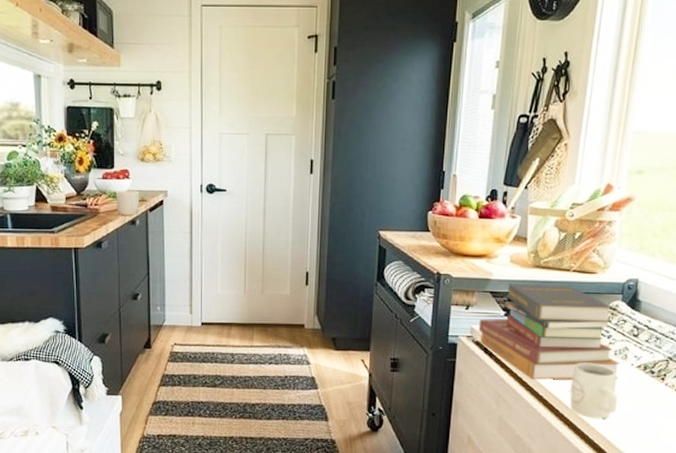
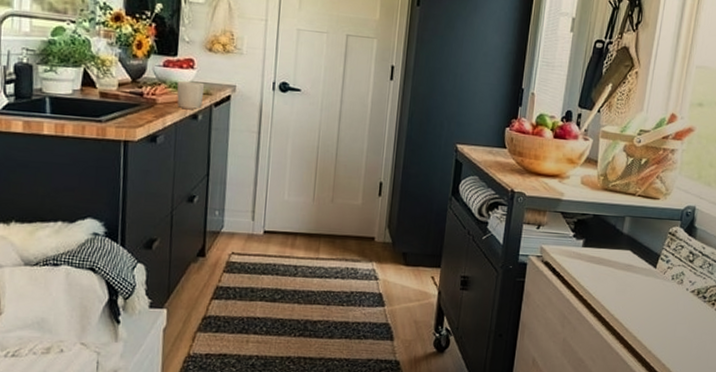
books: present [478,284,620,380] -> none [548,205,676,303]
mug: present [569,362,618,420] -> none [629,286,674,343]

